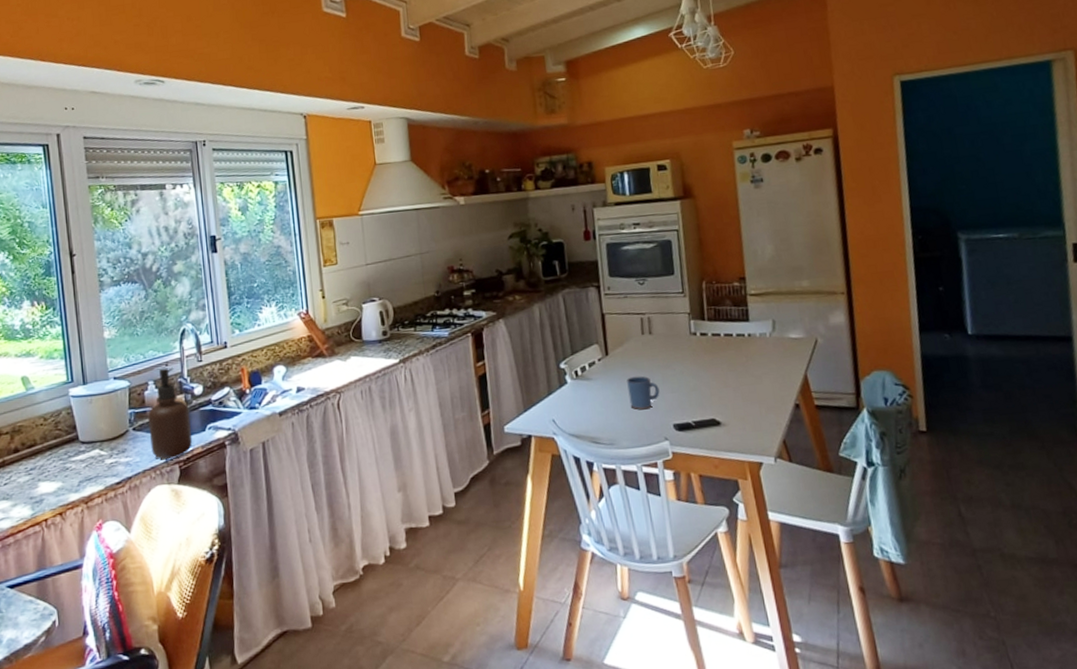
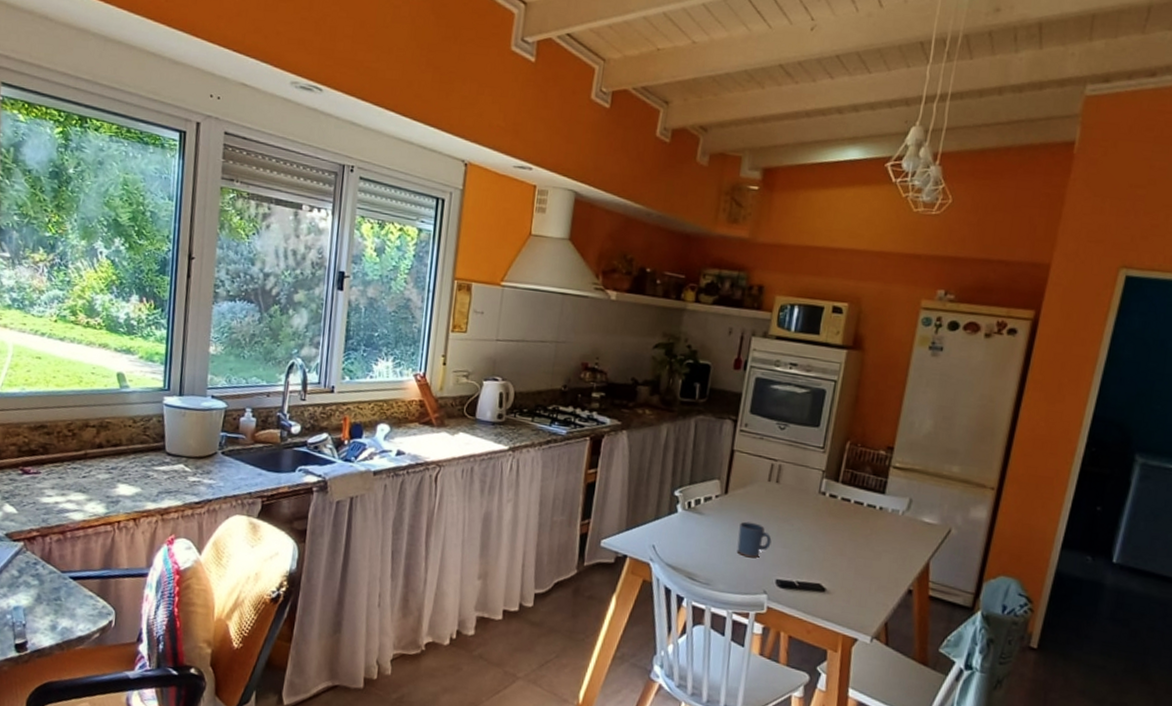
soap dispenser: present [148,367,193,459] -> none [236,398,283,492]

